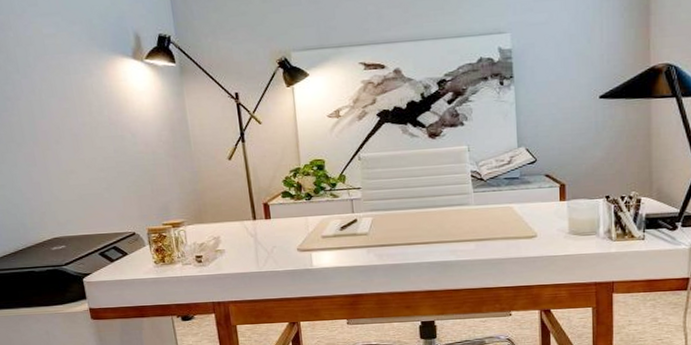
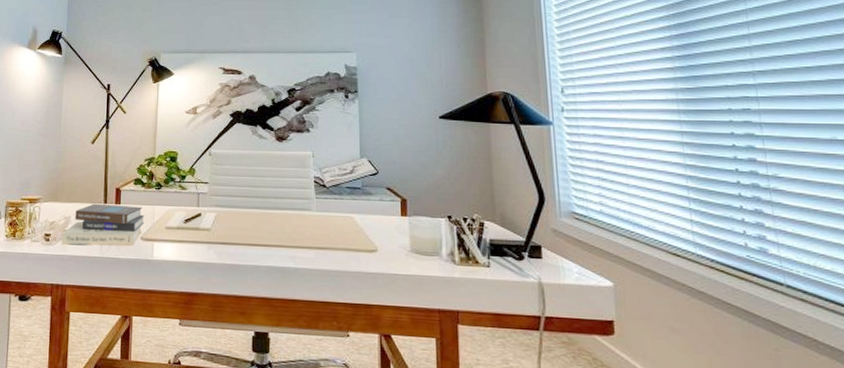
books: none [214,219,299,264] -> present [62,203,145,246]

